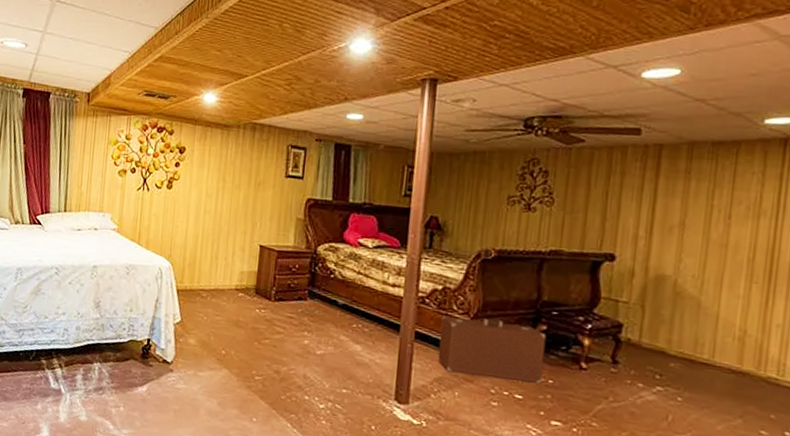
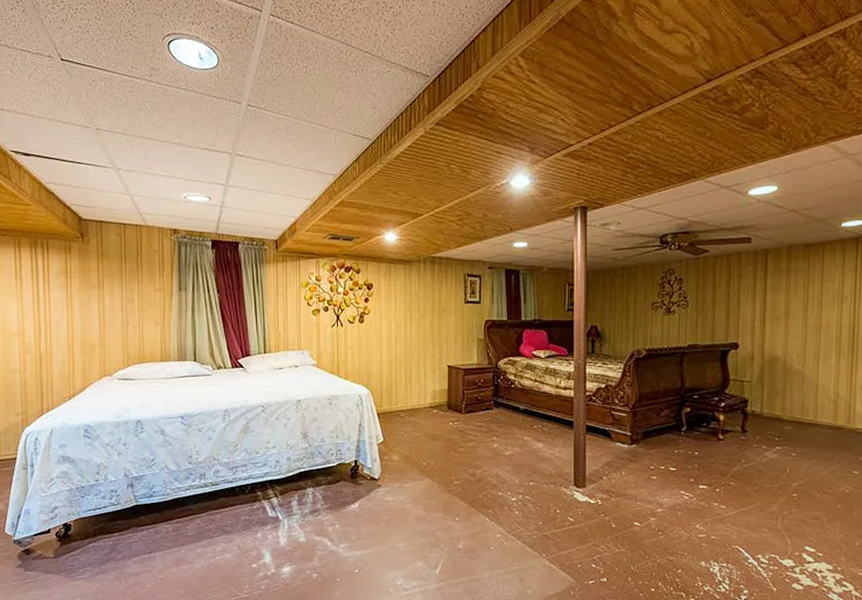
suitcase: present [437,316,547,384] -> none [606,408,691,457]

